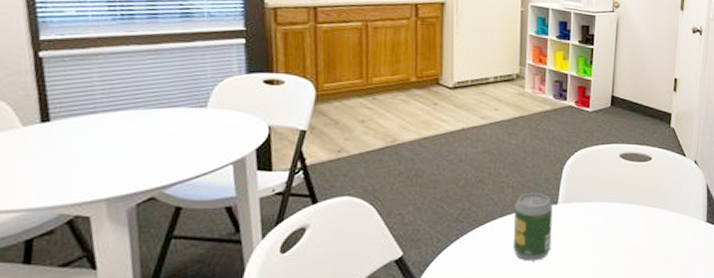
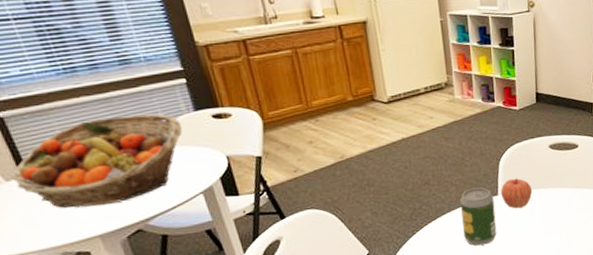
fruit basket: none [30,70,228,166] -> present [11,113,182,208]
apple: none [560,187,597,222] -> present [500,178,533,209]

